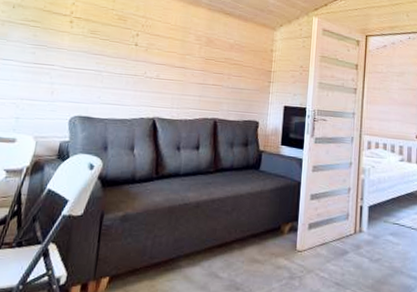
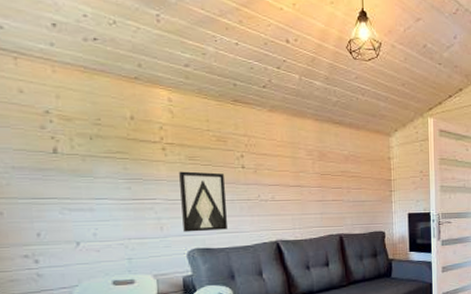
wall art: none [71,43,118,101] -> present [179,171,227,232]

